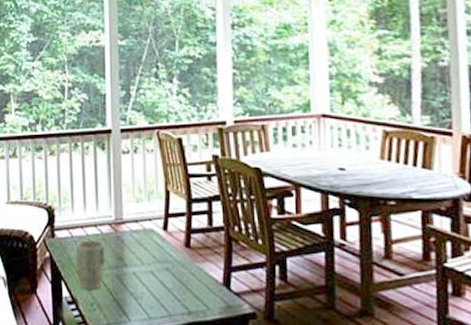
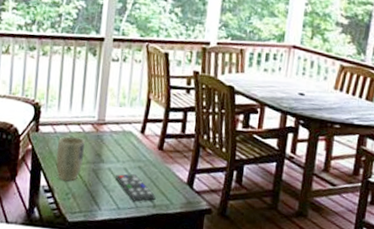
remote control: none [142,277,190,309] -> present [115,174,156,202]

